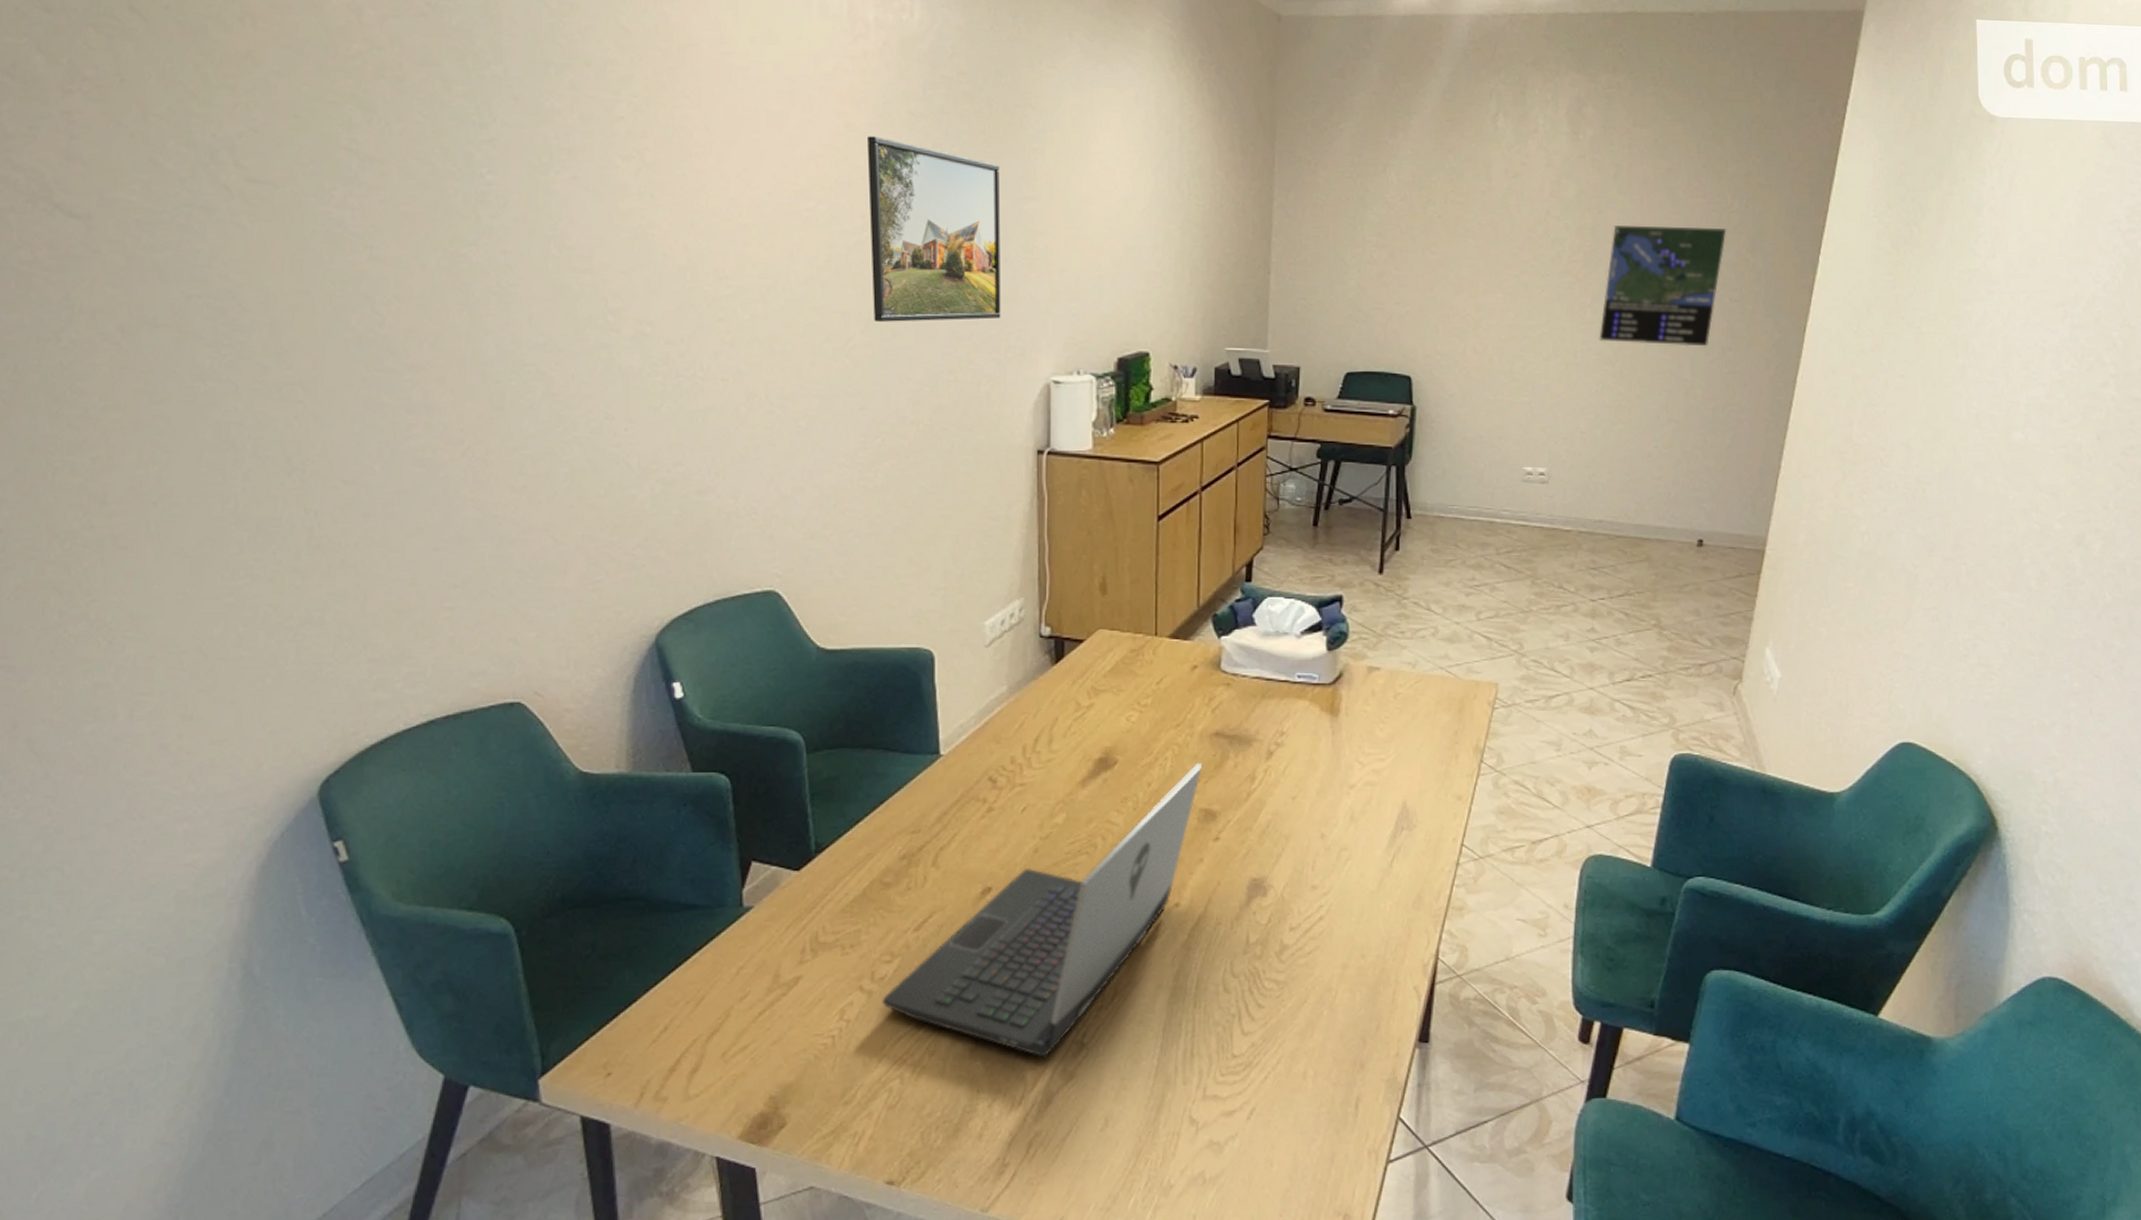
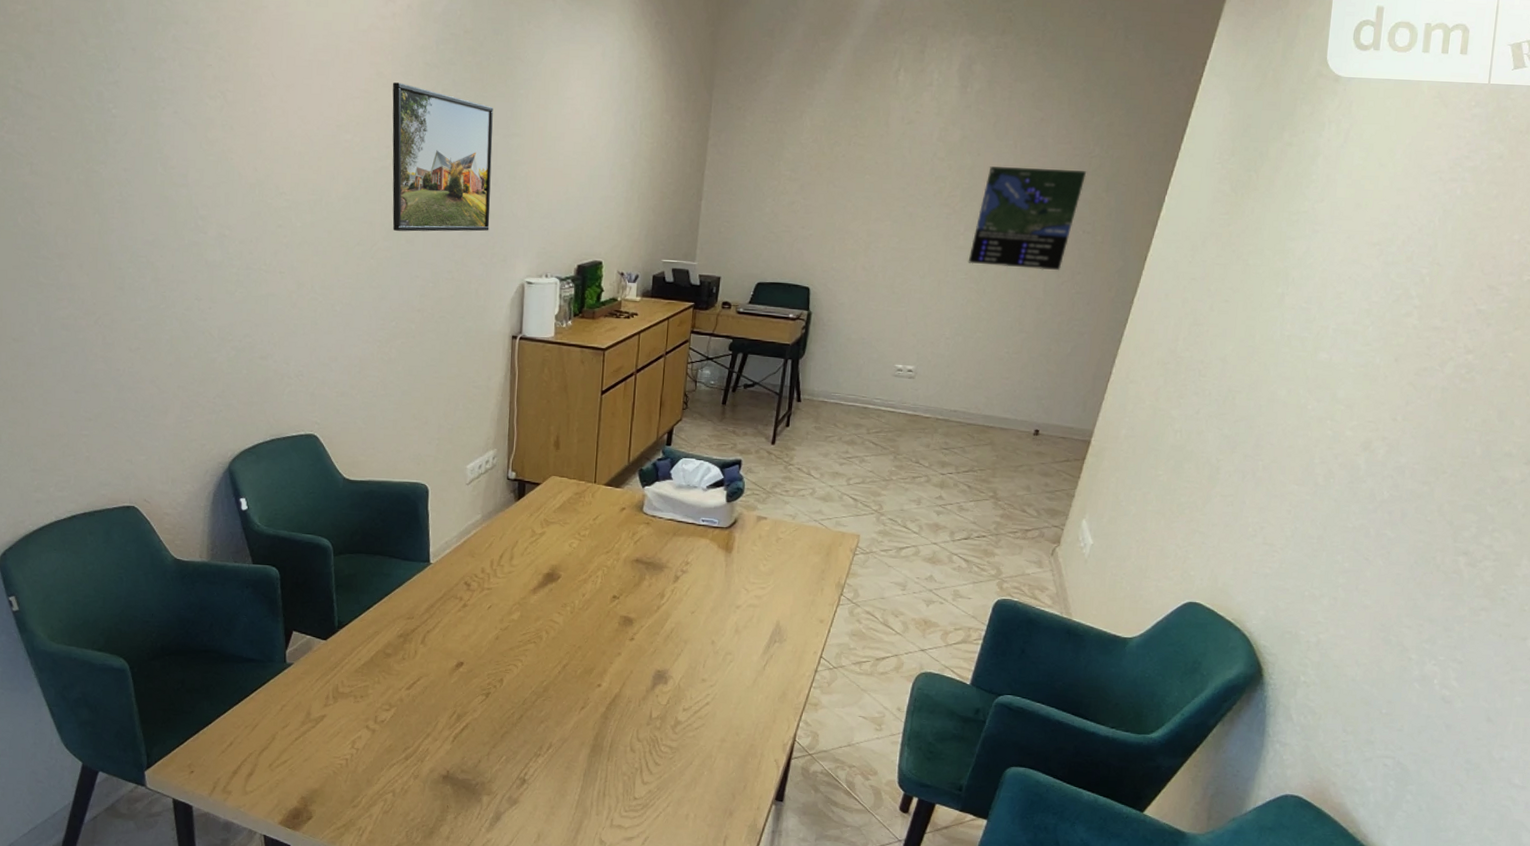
laptop: present [881,762,1202,1058] -> none [381,581,624,787]

